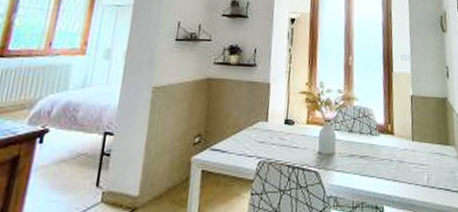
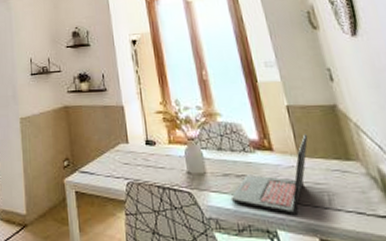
laptop: none [351,121,422,192] -> present [230,134,308,215]

